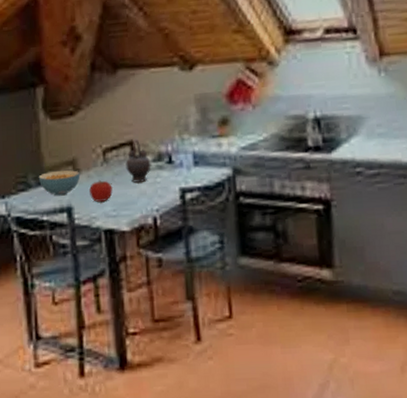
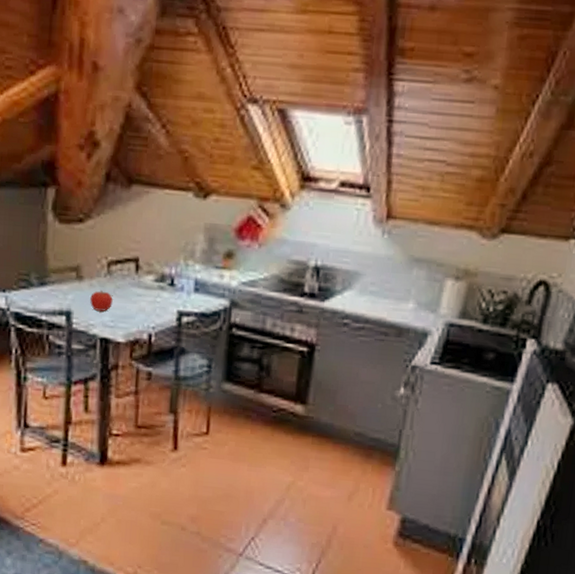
cereal bowl: present [38,170,81,196] -> none [41,274,83,300]
teapot: present [125,139,152,183] -> none [128,256,154,299]

